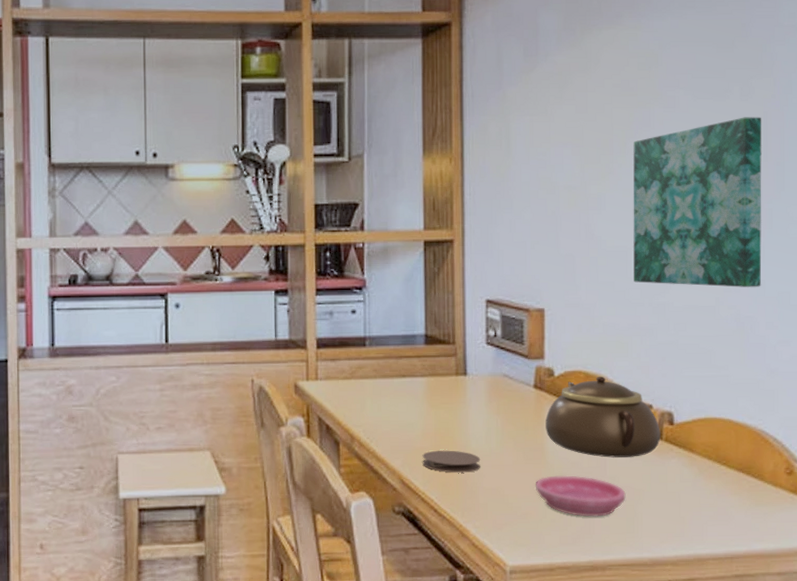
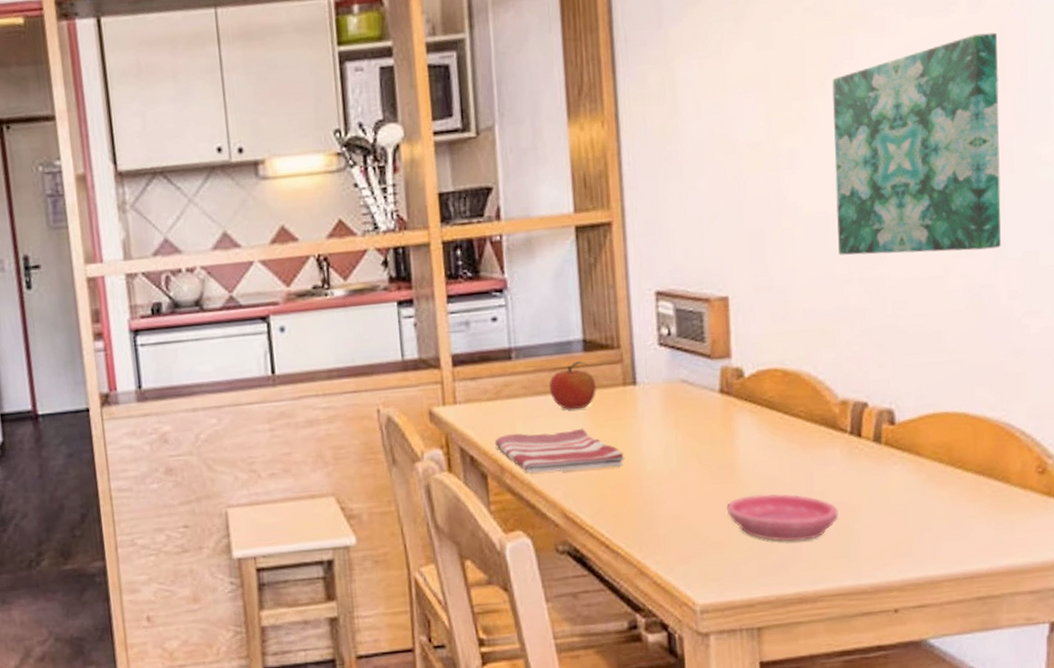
dish towel: none [348,408,454,444] -> present [495,428,625,473]
fruit: none [396,352,434,392] -> present [549,361,596,410]
coaster: present [422,450,481,473] -> none [587,474,660,502]
teapot: present [545,376,661,458] -> none [736,372,879,470]

